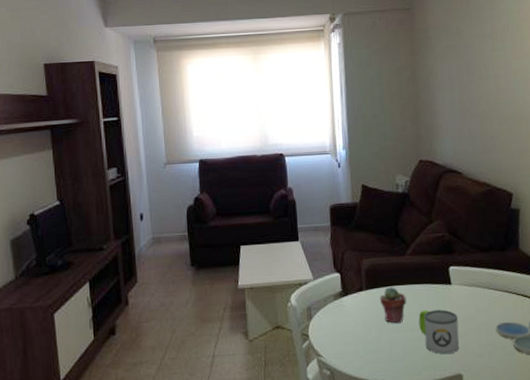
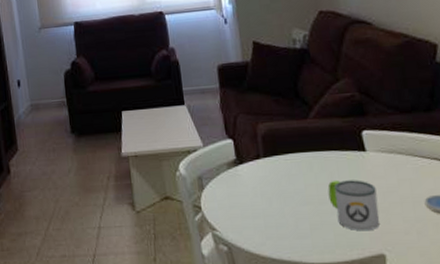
potted succulent: present [380,286,407,324] -> none [280,153,313,195]

